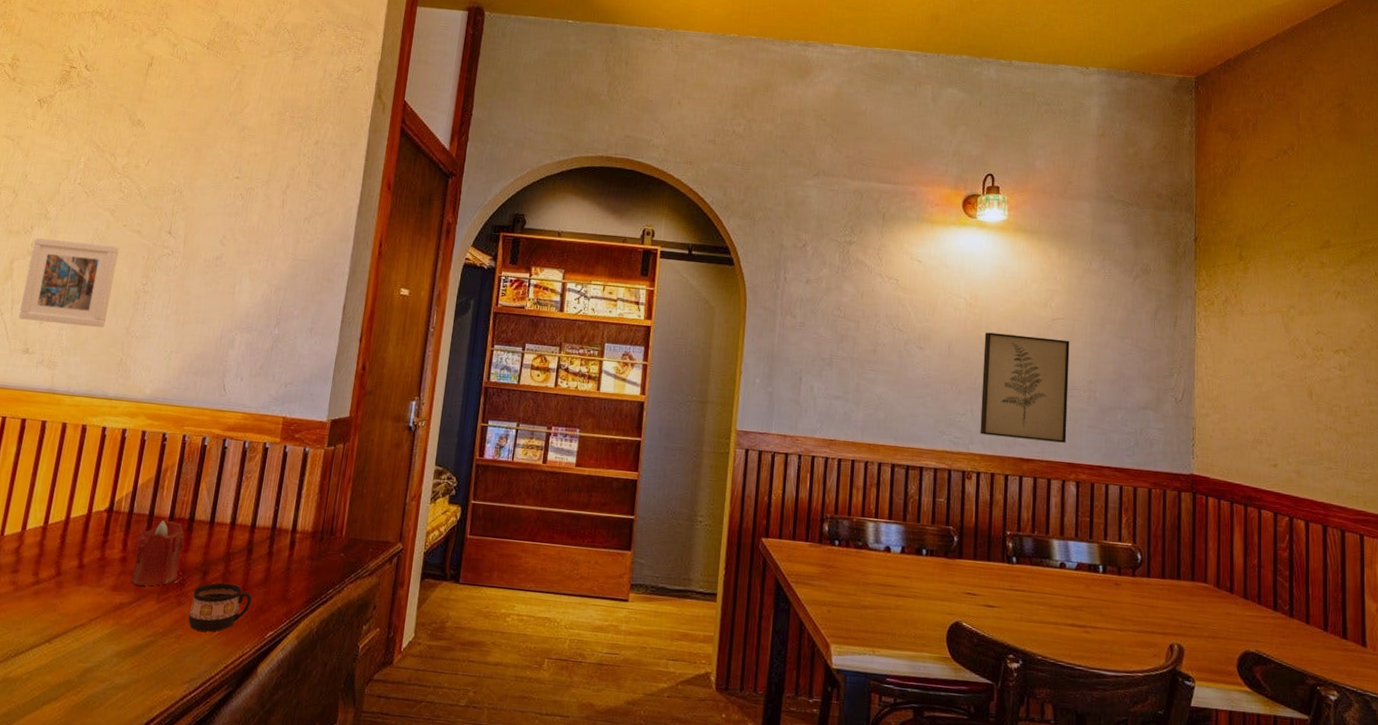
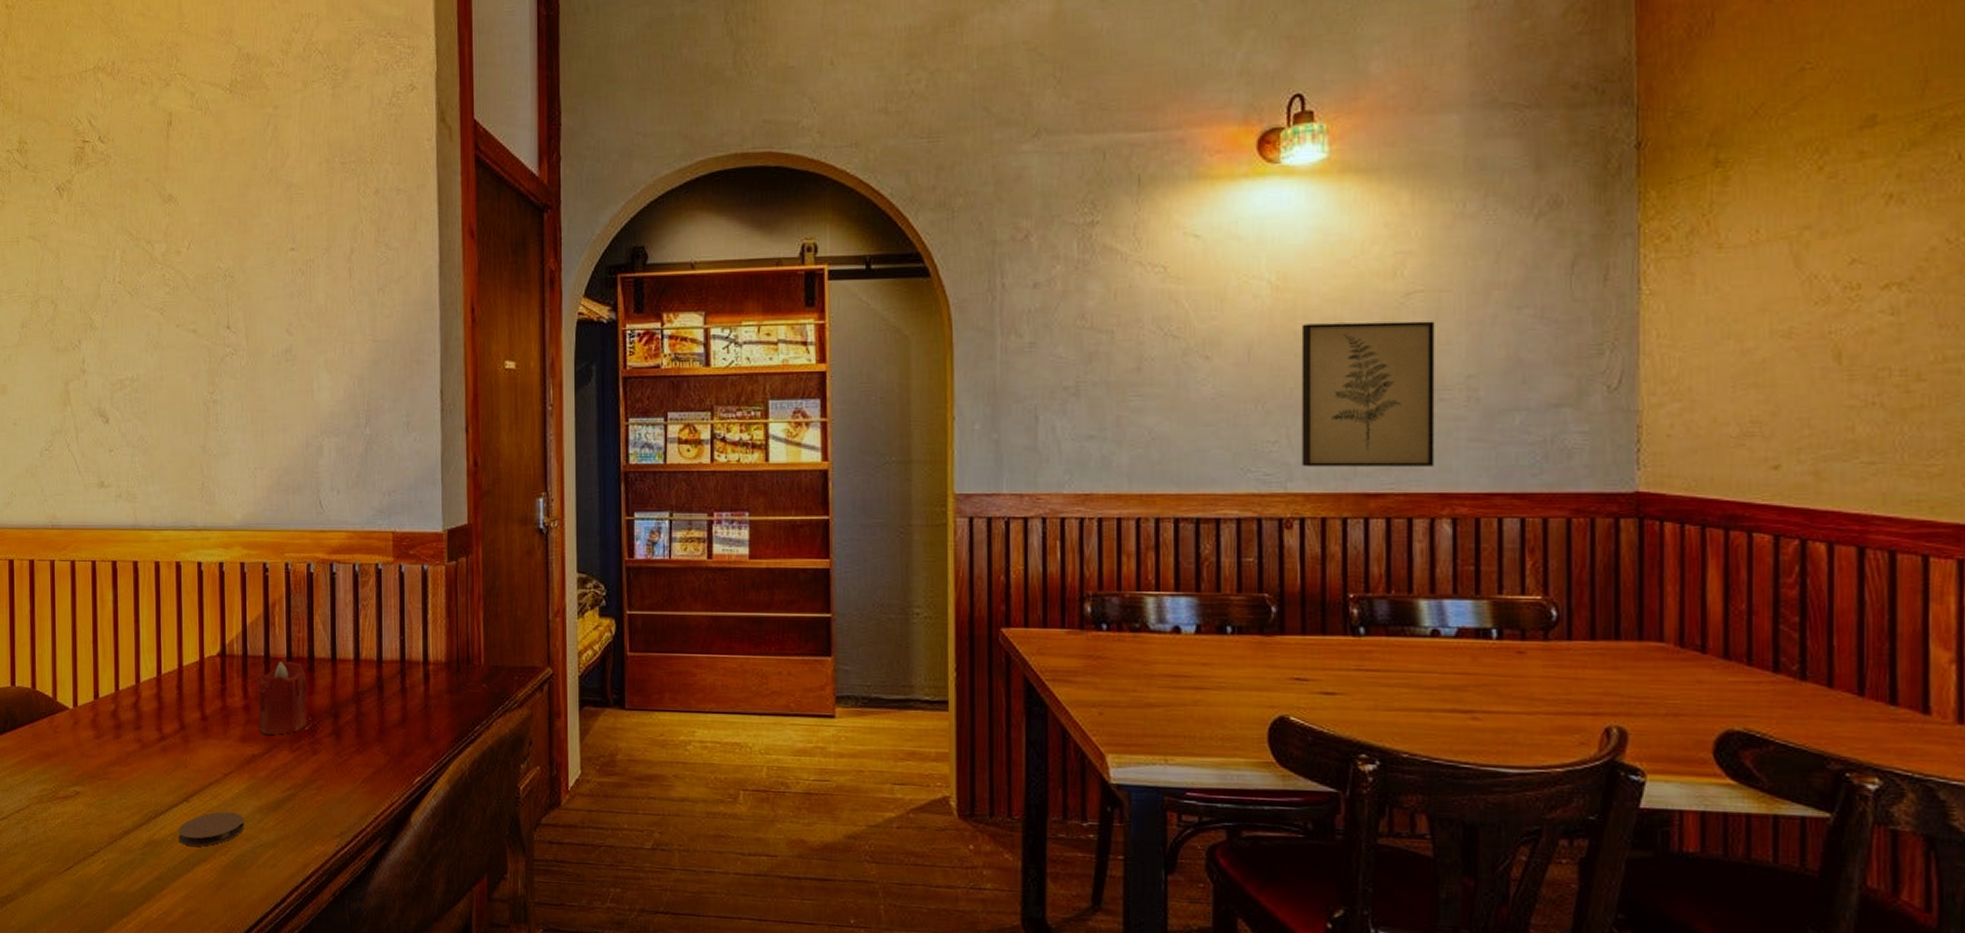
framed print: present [19,237,120,328] -> none [84,351,178,449]
coaster: none [33,654,102,686] -> present [178,811,244,847]
cup: present [188,582,253,632] -> none [326,726,392,781]

